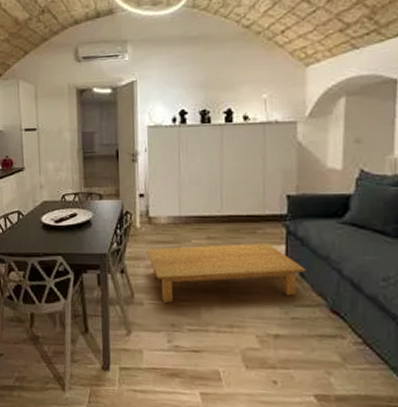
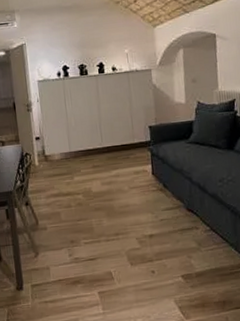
coffee table: present [147,242,307,303] -> none [46,164,168,224]

